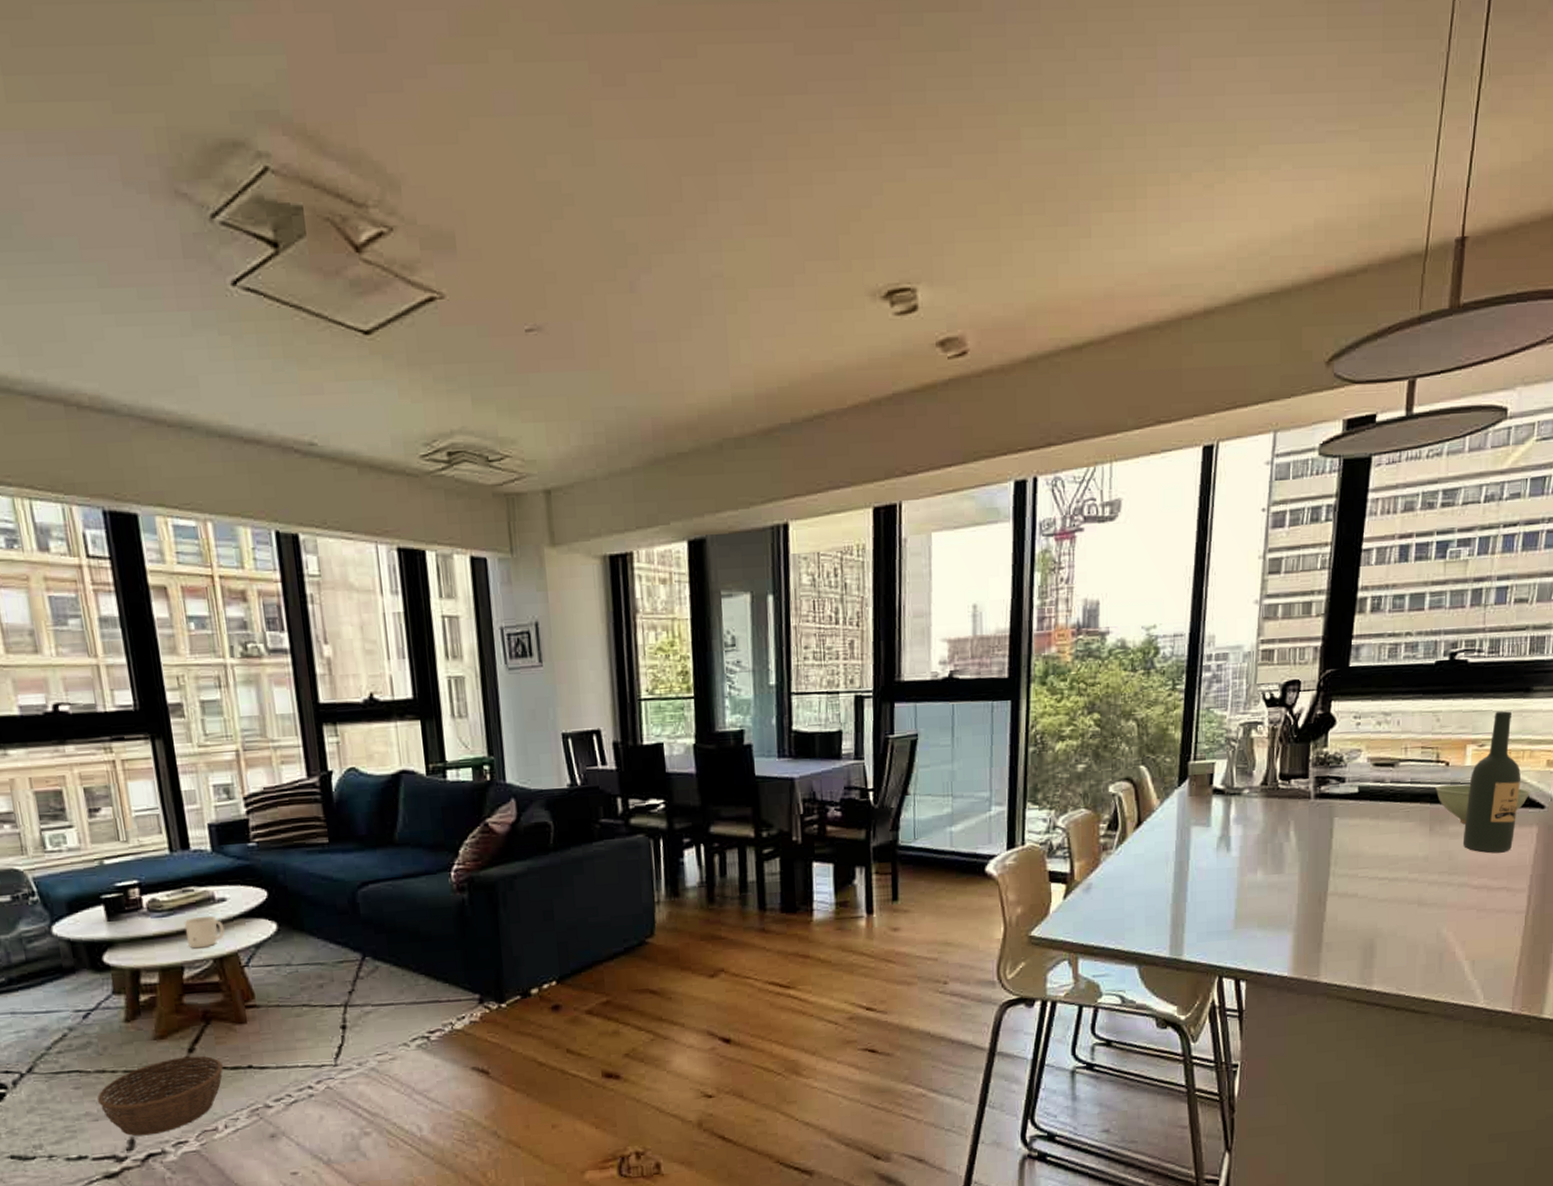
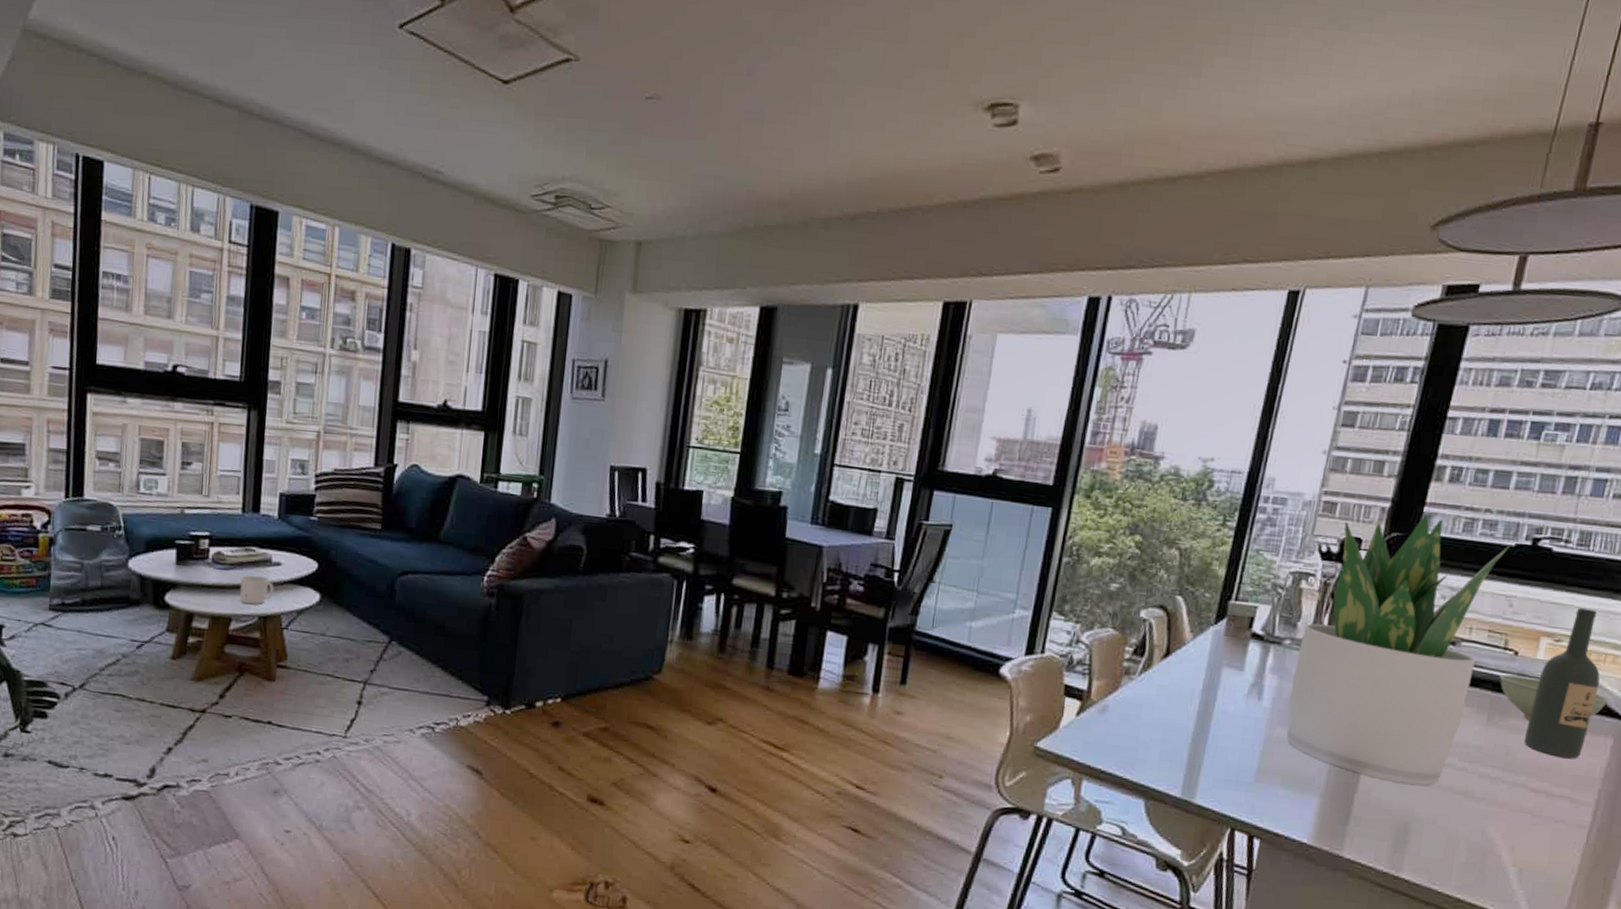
basket: present [96,1056,223,1136] -> none [132,701,246,768]
planter: none [1255,647,1432,905] -> present [1286,514,1511,786]

